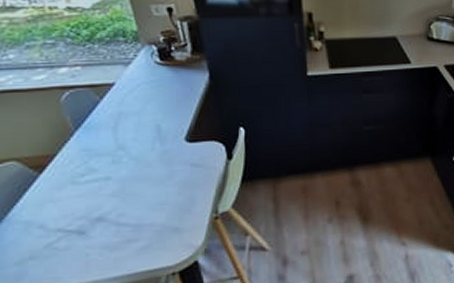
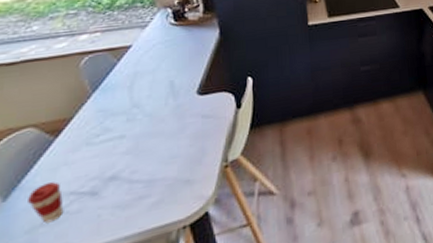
coffee cup: none [16,217,52,257] -> present [28,182,64,224]

